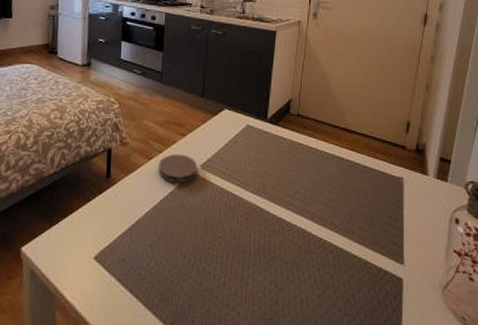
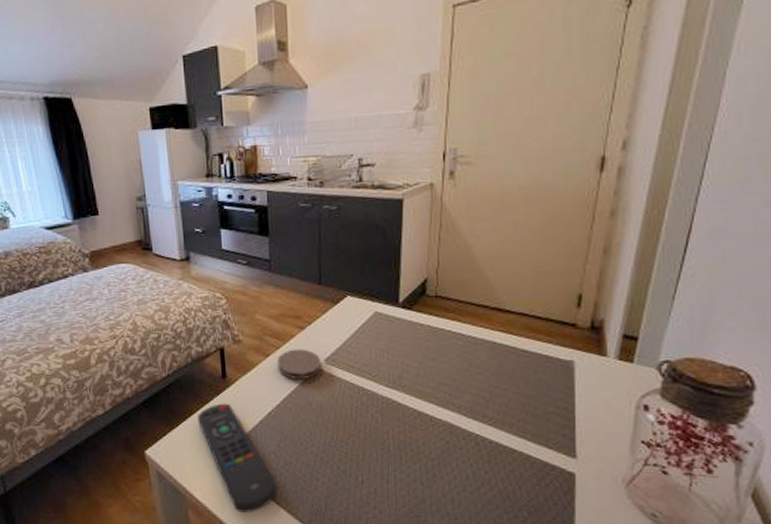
remote control: none [78,202,146,315] -> present [197,403,277,514]

